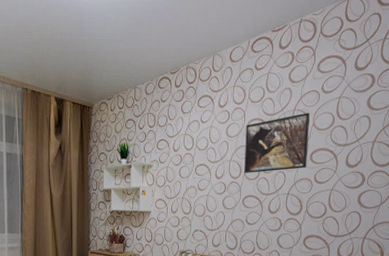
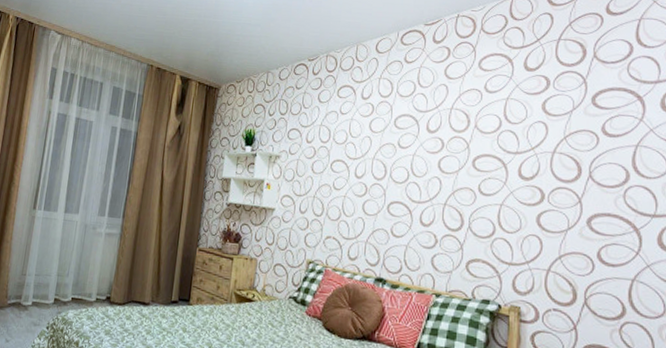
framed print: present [244,112,310,174] -> none [390,112,471,176]

